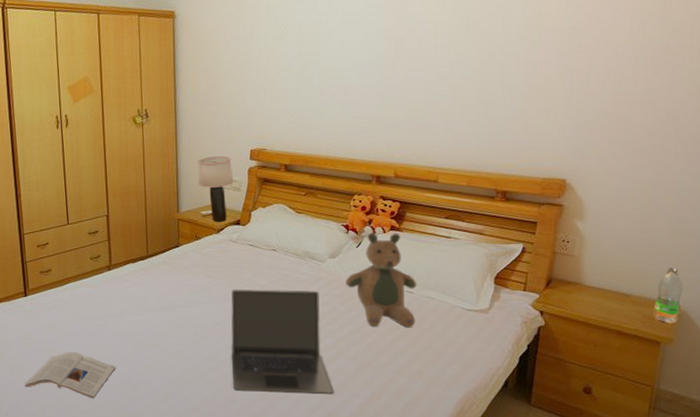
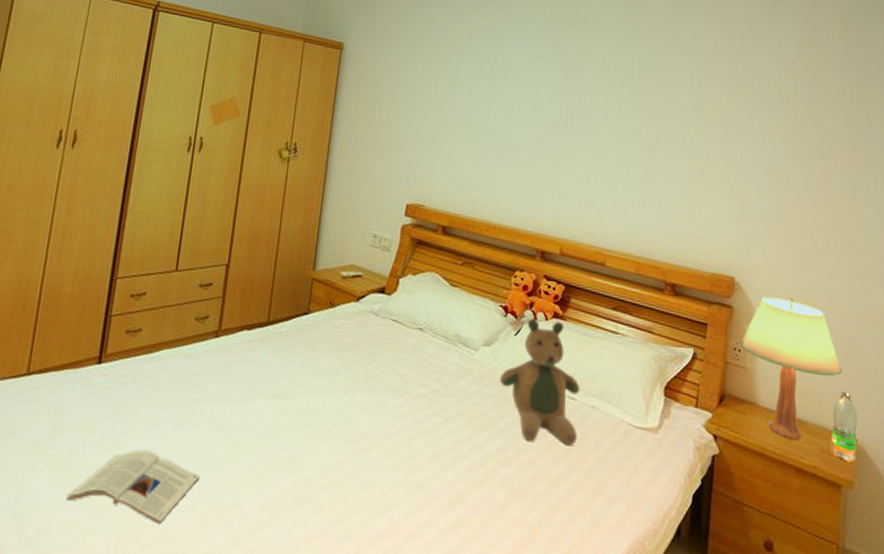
table lamp: present [198,156,234,222] -> none [343,206,384,287]
laptop: present [230,289,334,395] -> none [349,376,477,535]
table lamp: none [569,192,671,310] -> present [740,297,842,440]

